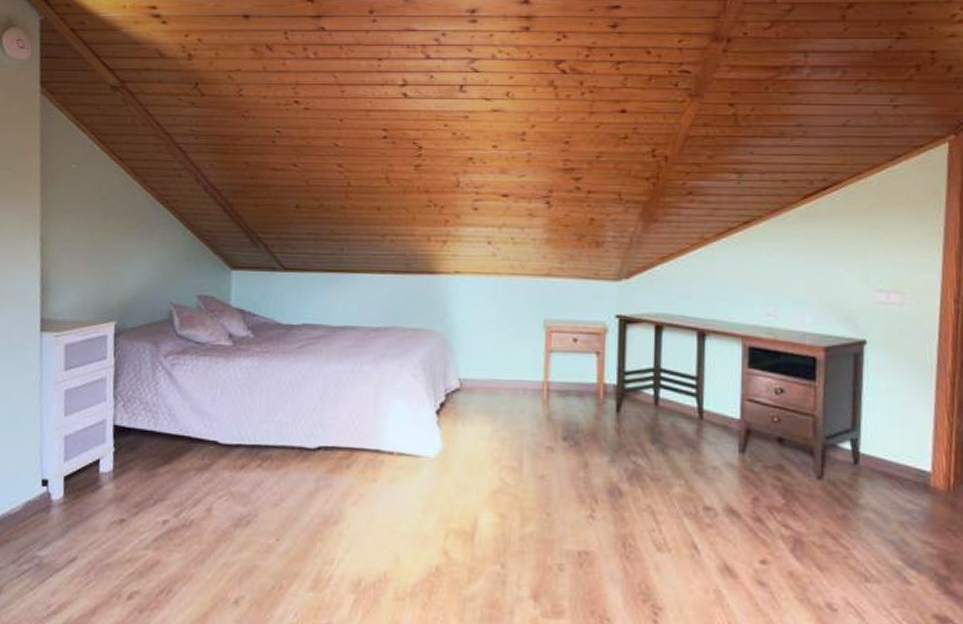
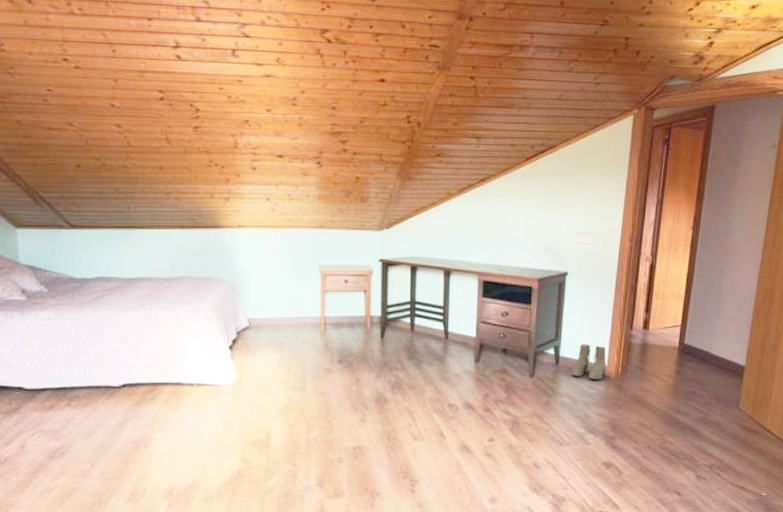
boots: none [877,438,930,492] -> present [571,344,606,380]

